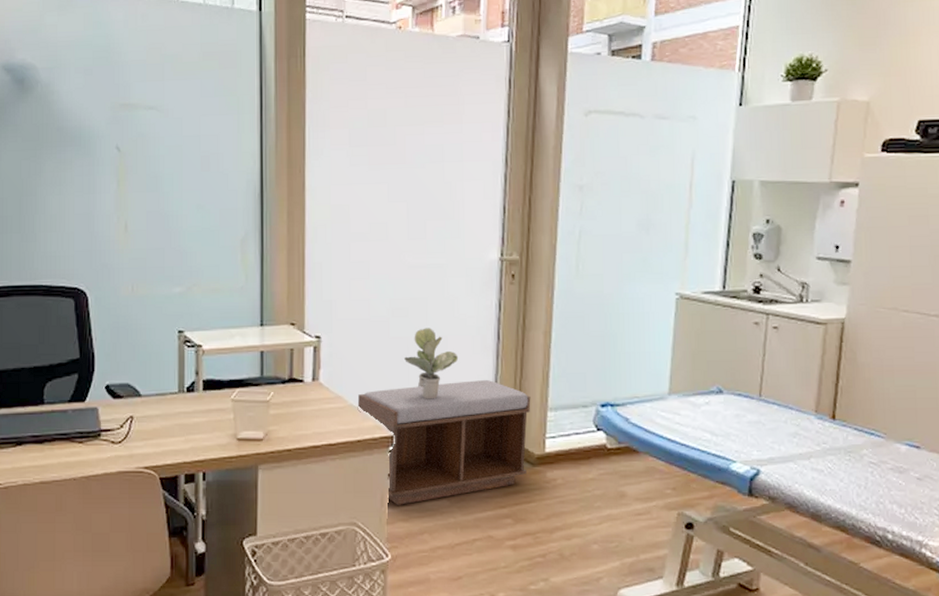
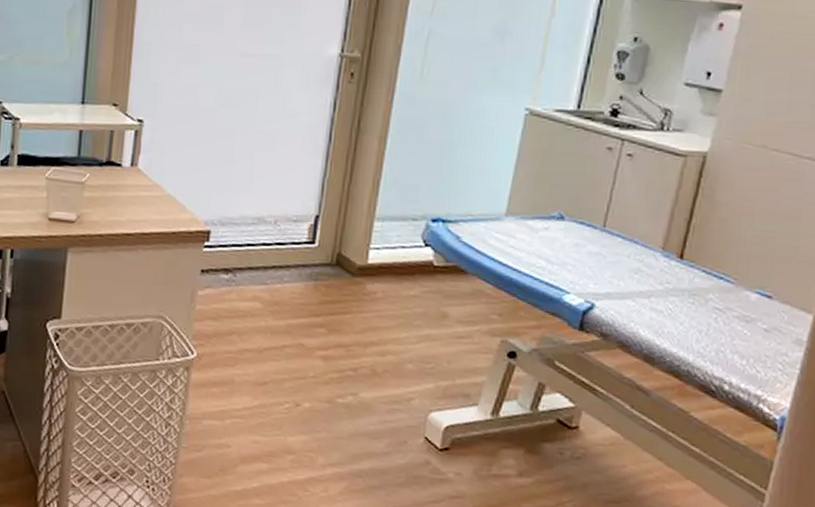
bench: present [357,380,531,505] -> none [175,181,358,303]
potted plant: present [404,328,459,399] -> none [229,121,286,197]

